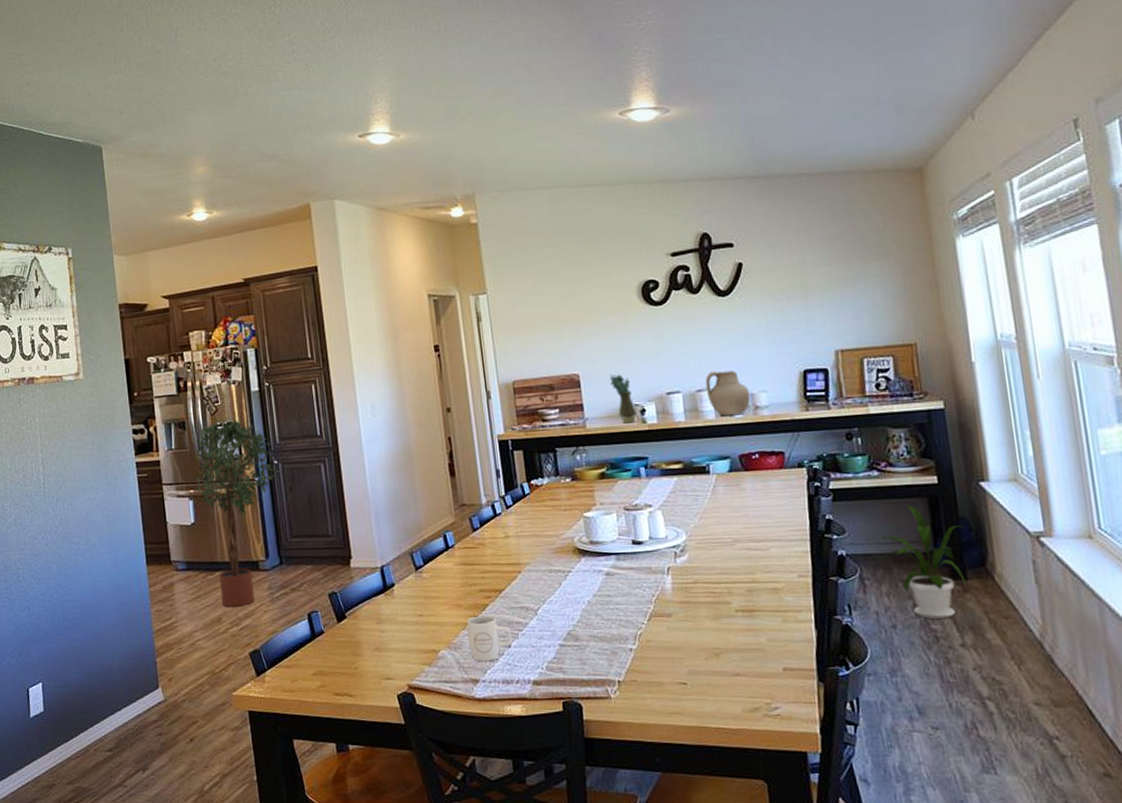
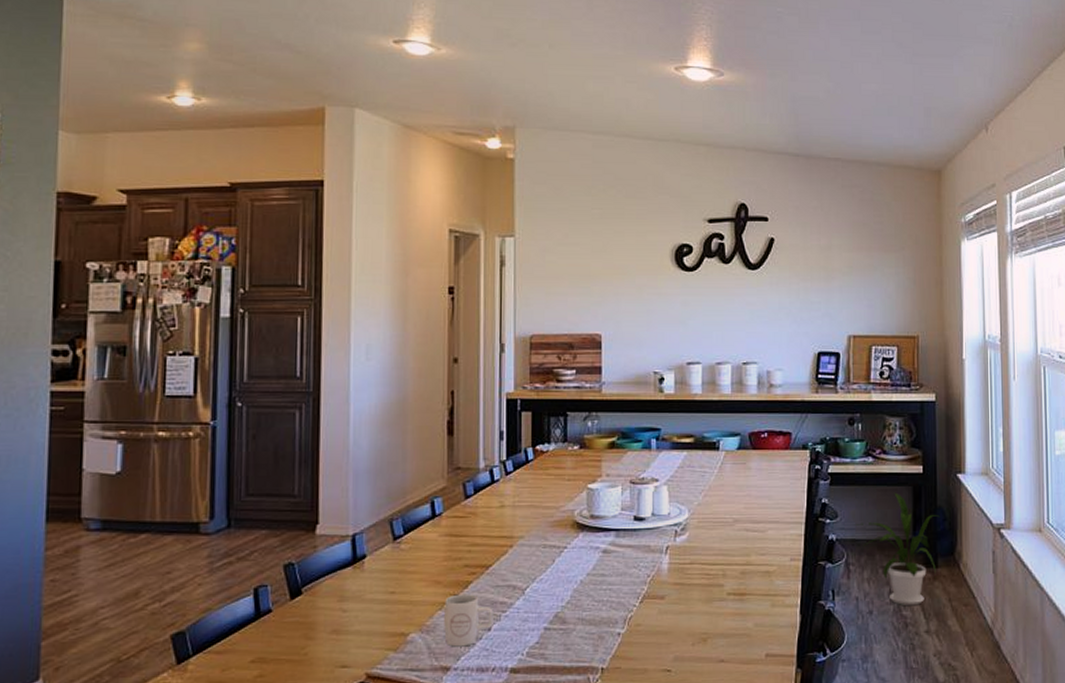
potted tree: present [191,420,284,607] -> none [128,349,249,578]
vase: present [609,374,637,424] -> none [632,337,655,391]
ceramic pitcher: present [705,370,751,416] -> none [725,344,766,392]

